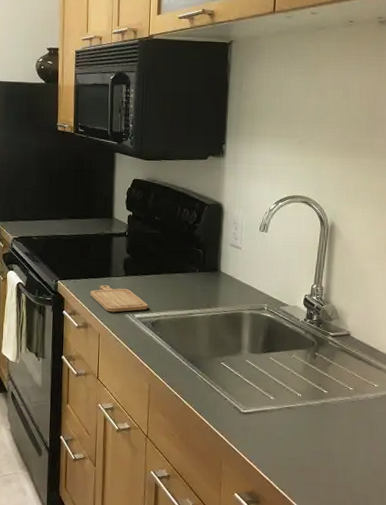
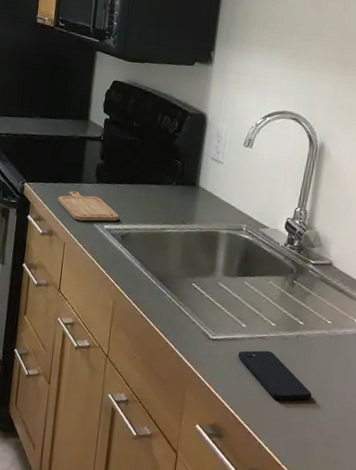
smartphone: none [268,419,340,465] -> present [237,350,312,401]

